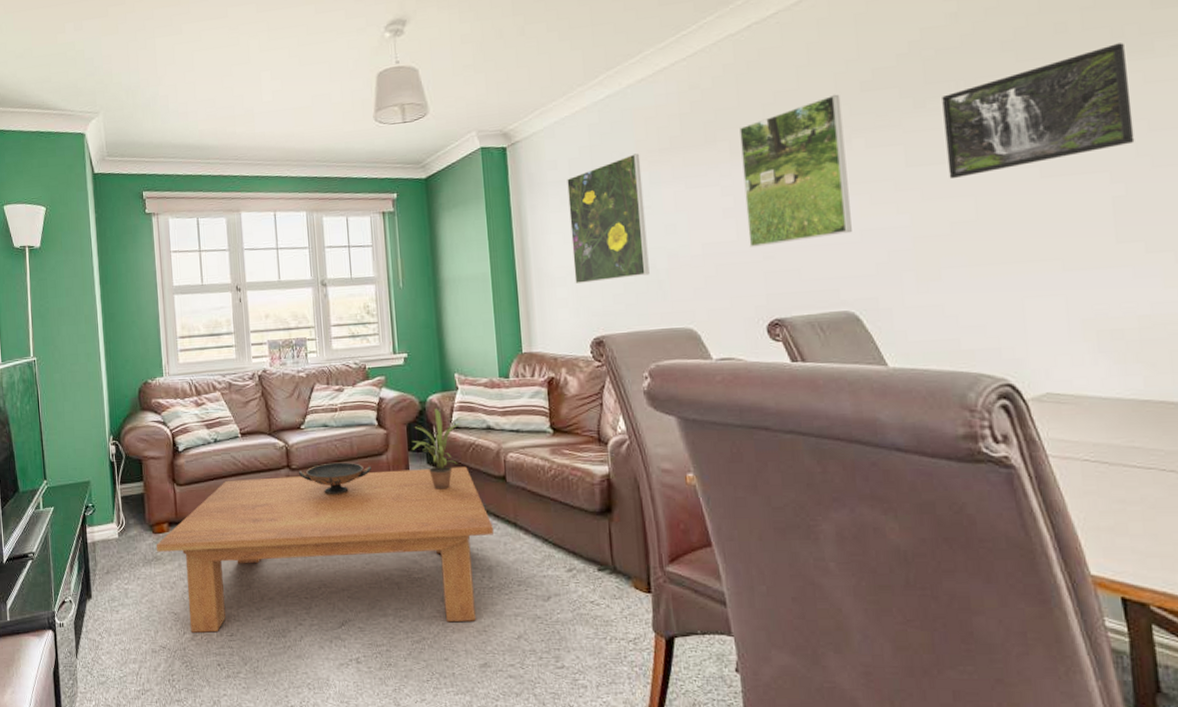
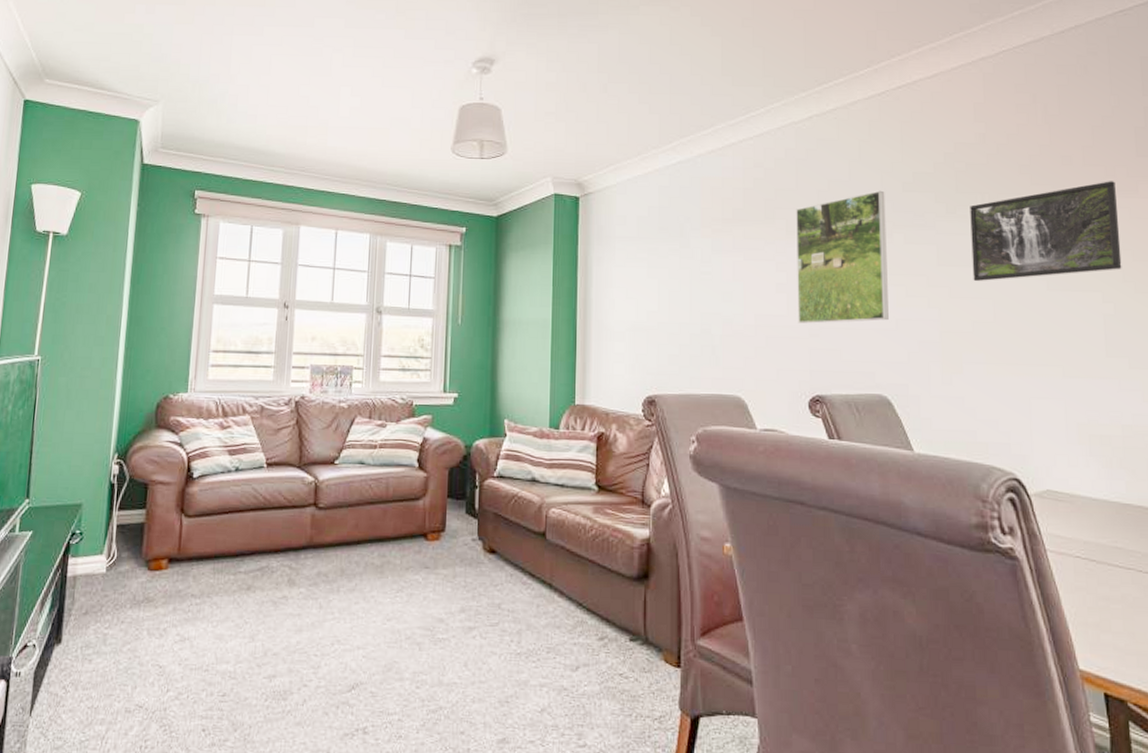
coffee table: present [156,466,495,633] -> none [149,515,528,691]
decorative bowl: present [298,462,372,496] -> none [325,504,407,541]
potted plant: present [411,409,470,490] -> none [451,455,515,542]
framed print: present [567,153,650,285] -> none [633,220,705,341]

